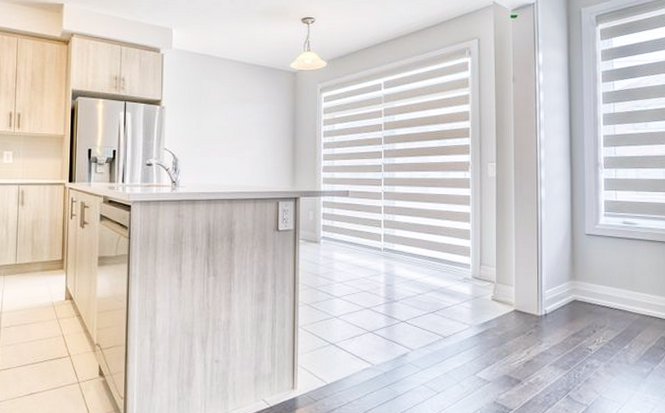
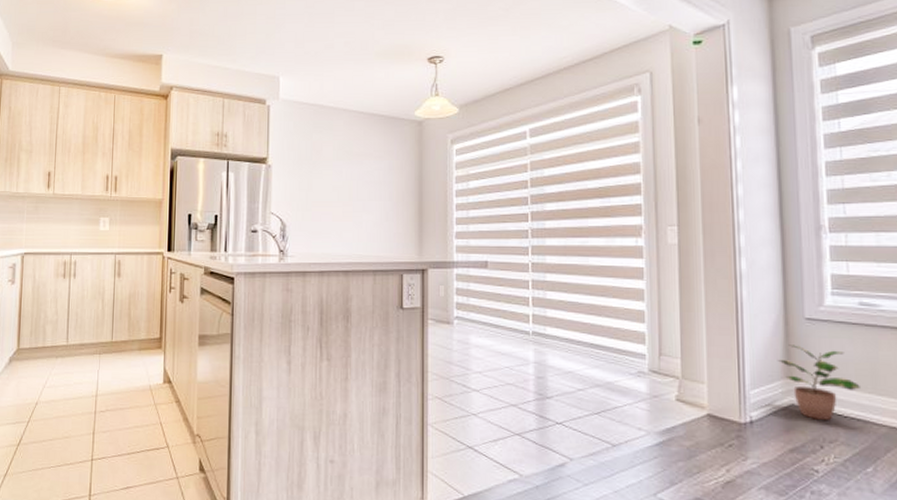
potted plant: none [565,254,622,311] -> present [777,345,860,420]

